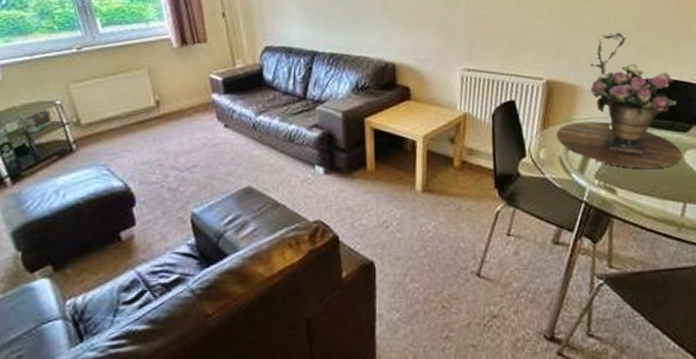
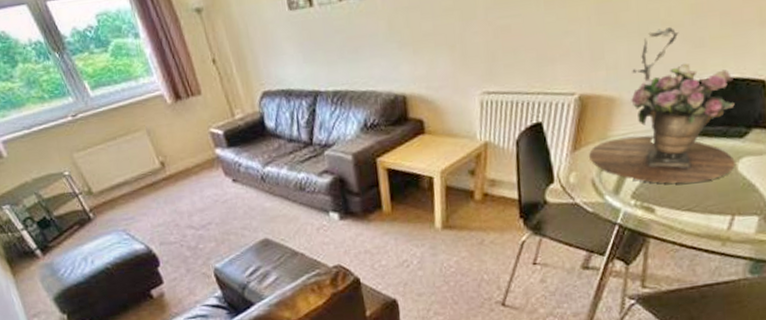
books: present [14,109,53,135] -> none [30,181,67,209]

